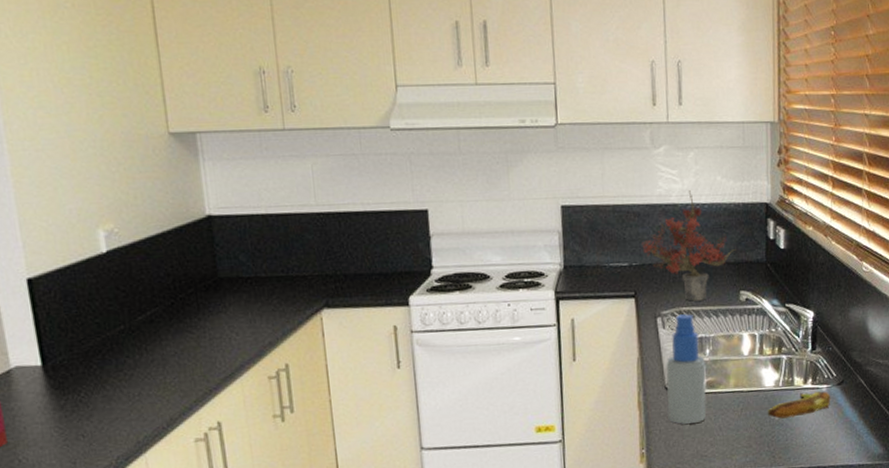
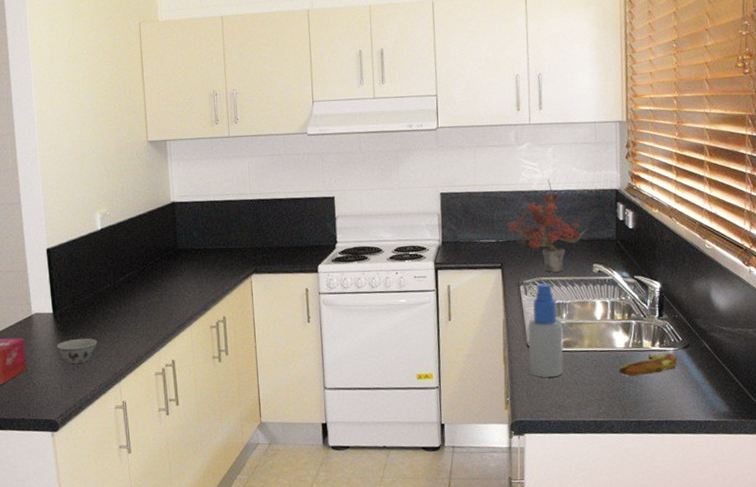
bowl: none [50,398,110,432] -> present [57,338,97,364]

